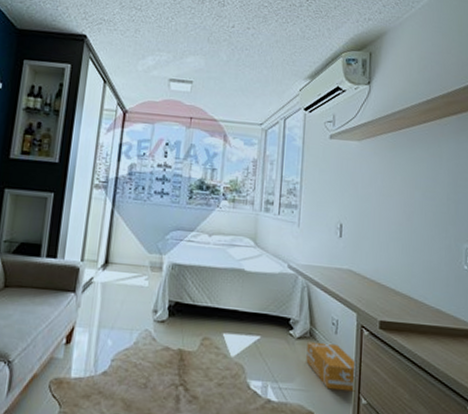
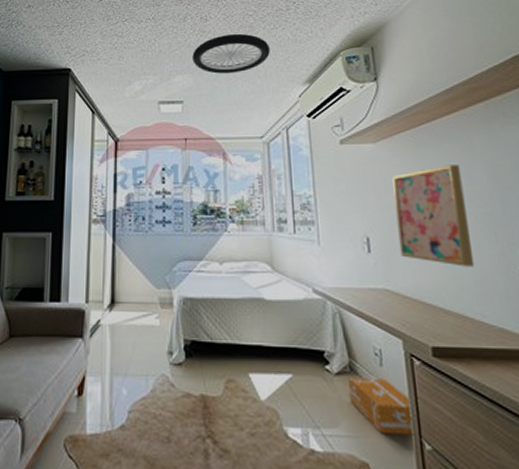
ceiling light: none [206,22,279,61] -> present [192,33,270,74]
wall art: none [366,167,428,257] -> present [392,165,475,267]

